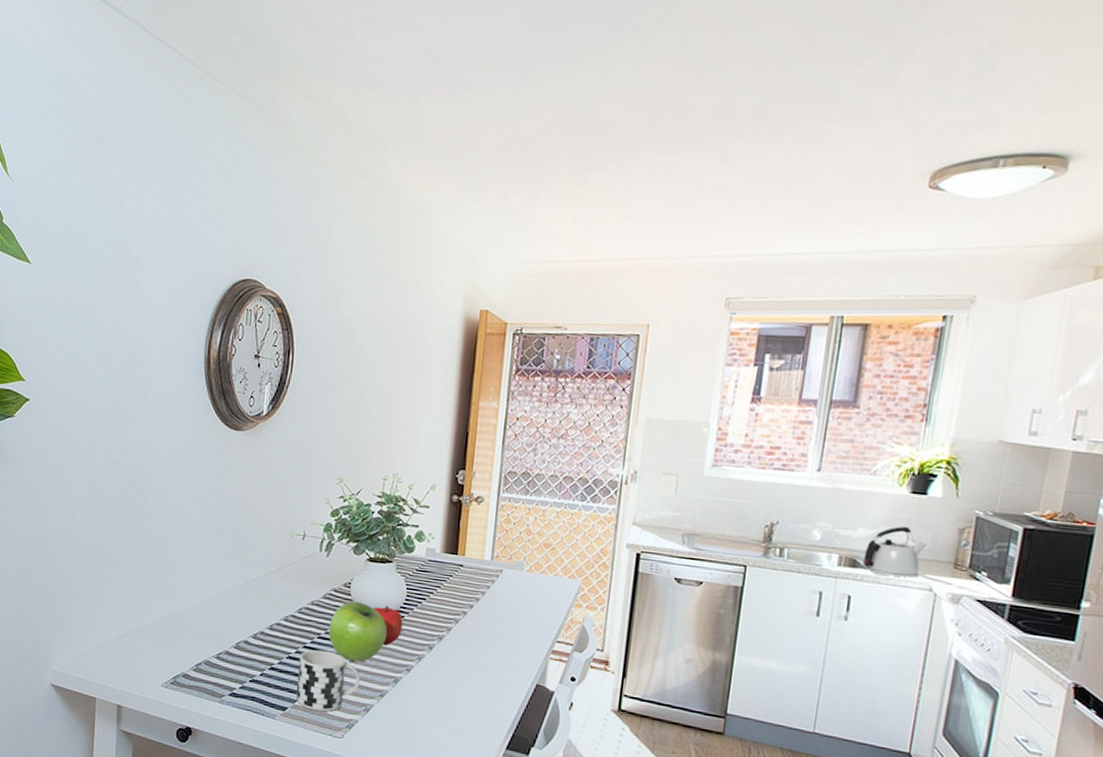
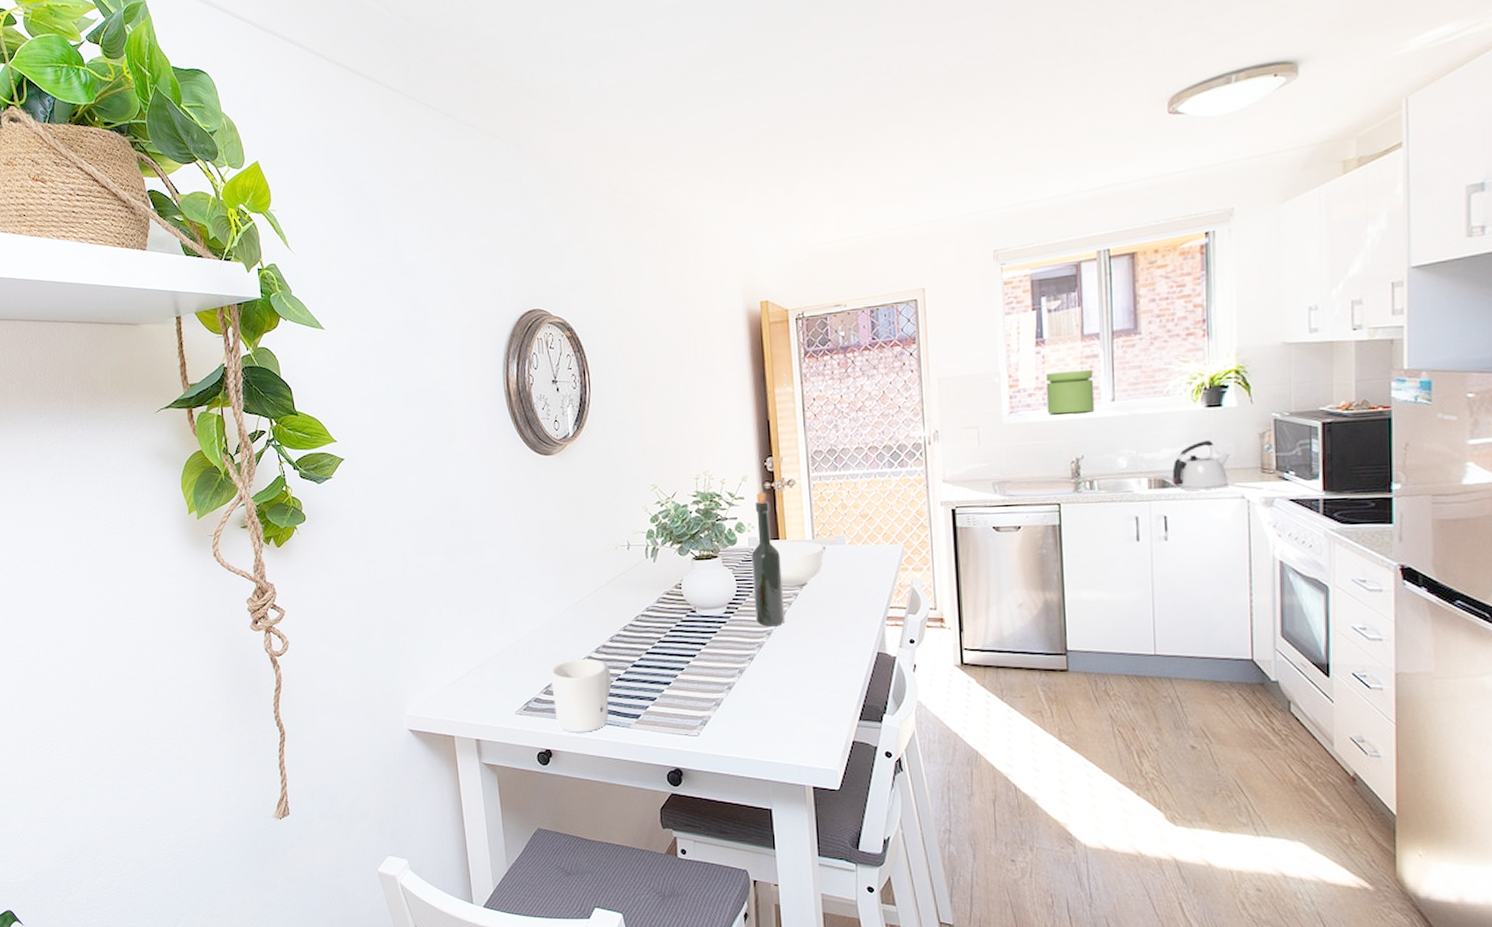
mug: none [201,640,265,717] -> present [550,658,612,733]
cup: present [296,649,361,712] -> none [643,653,707,714]
fruit: present [329,601,388,662] -> none [667,600,725,659]
fruit: present [373,605,403,646] -> none [707,599,739,639]
wine bottle: none [419,504,456,642] -> present [751,493,786,627]
bowl: none [428,556,501,606] -> present [752,540,824,587]
jar: none [750,432,805,479] -> present [1045,370,1095,415]

